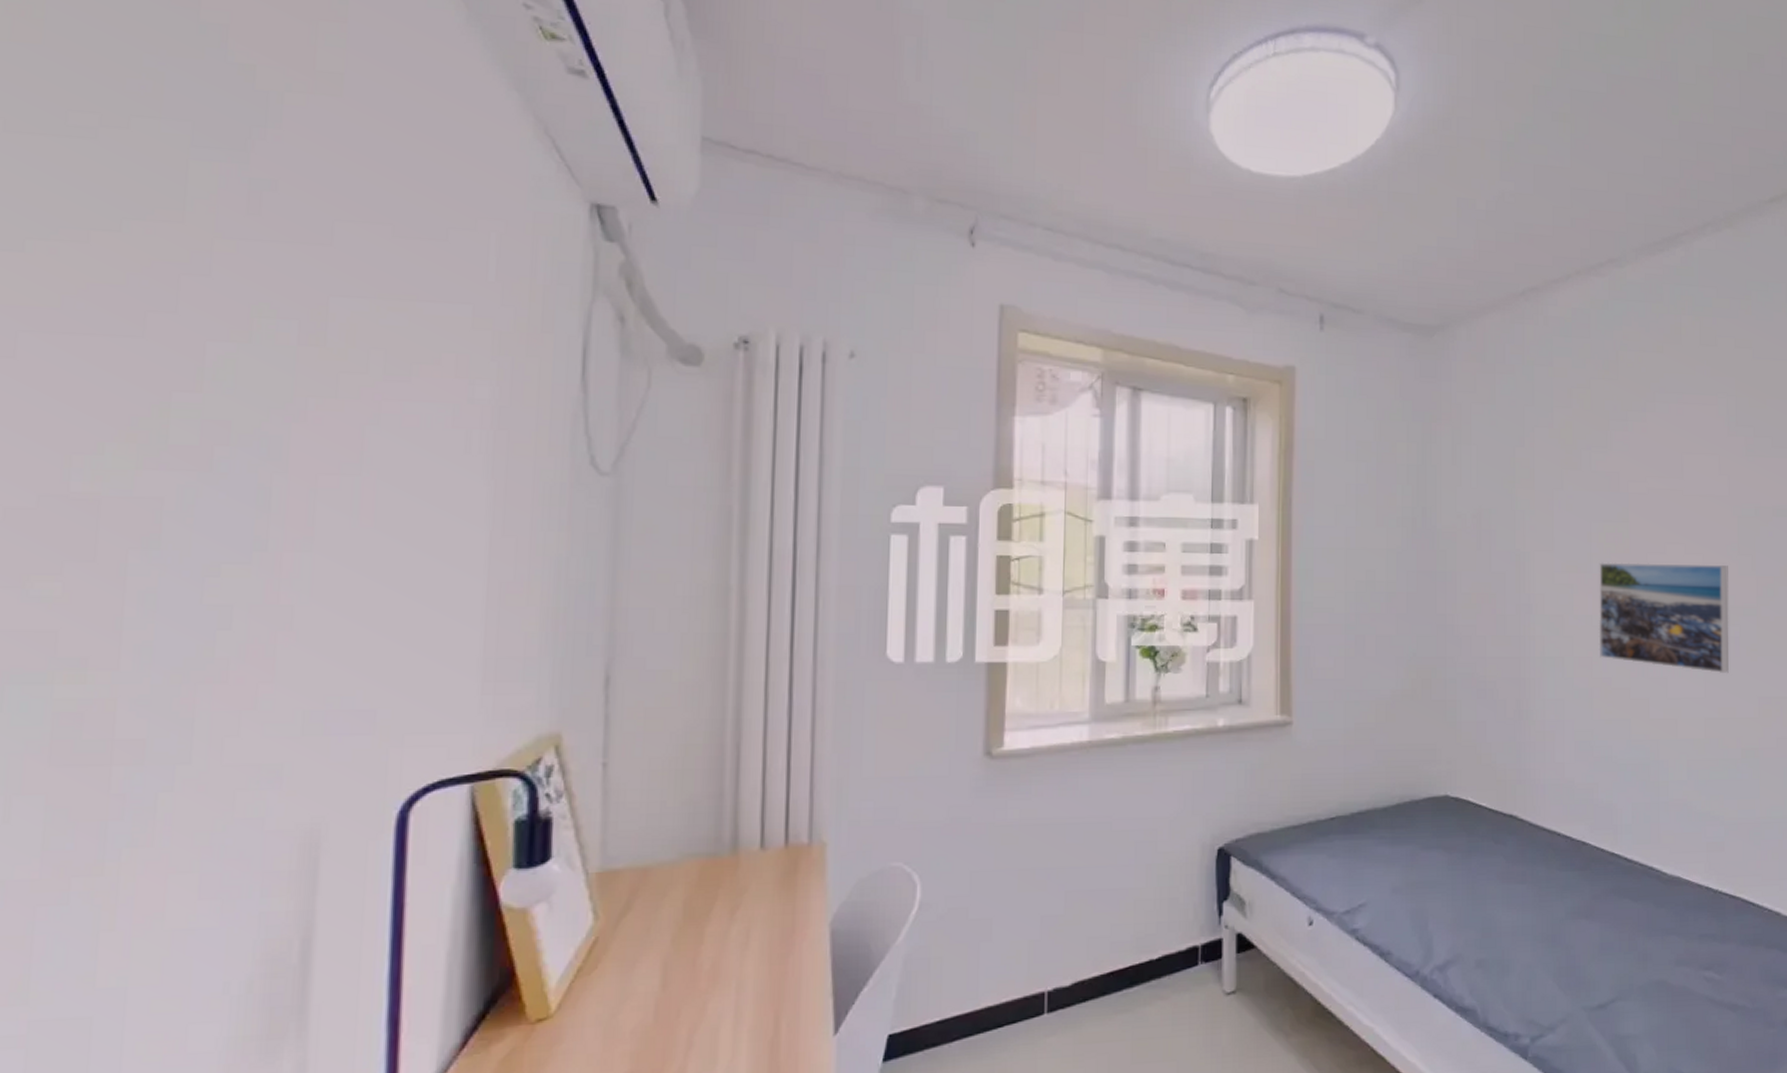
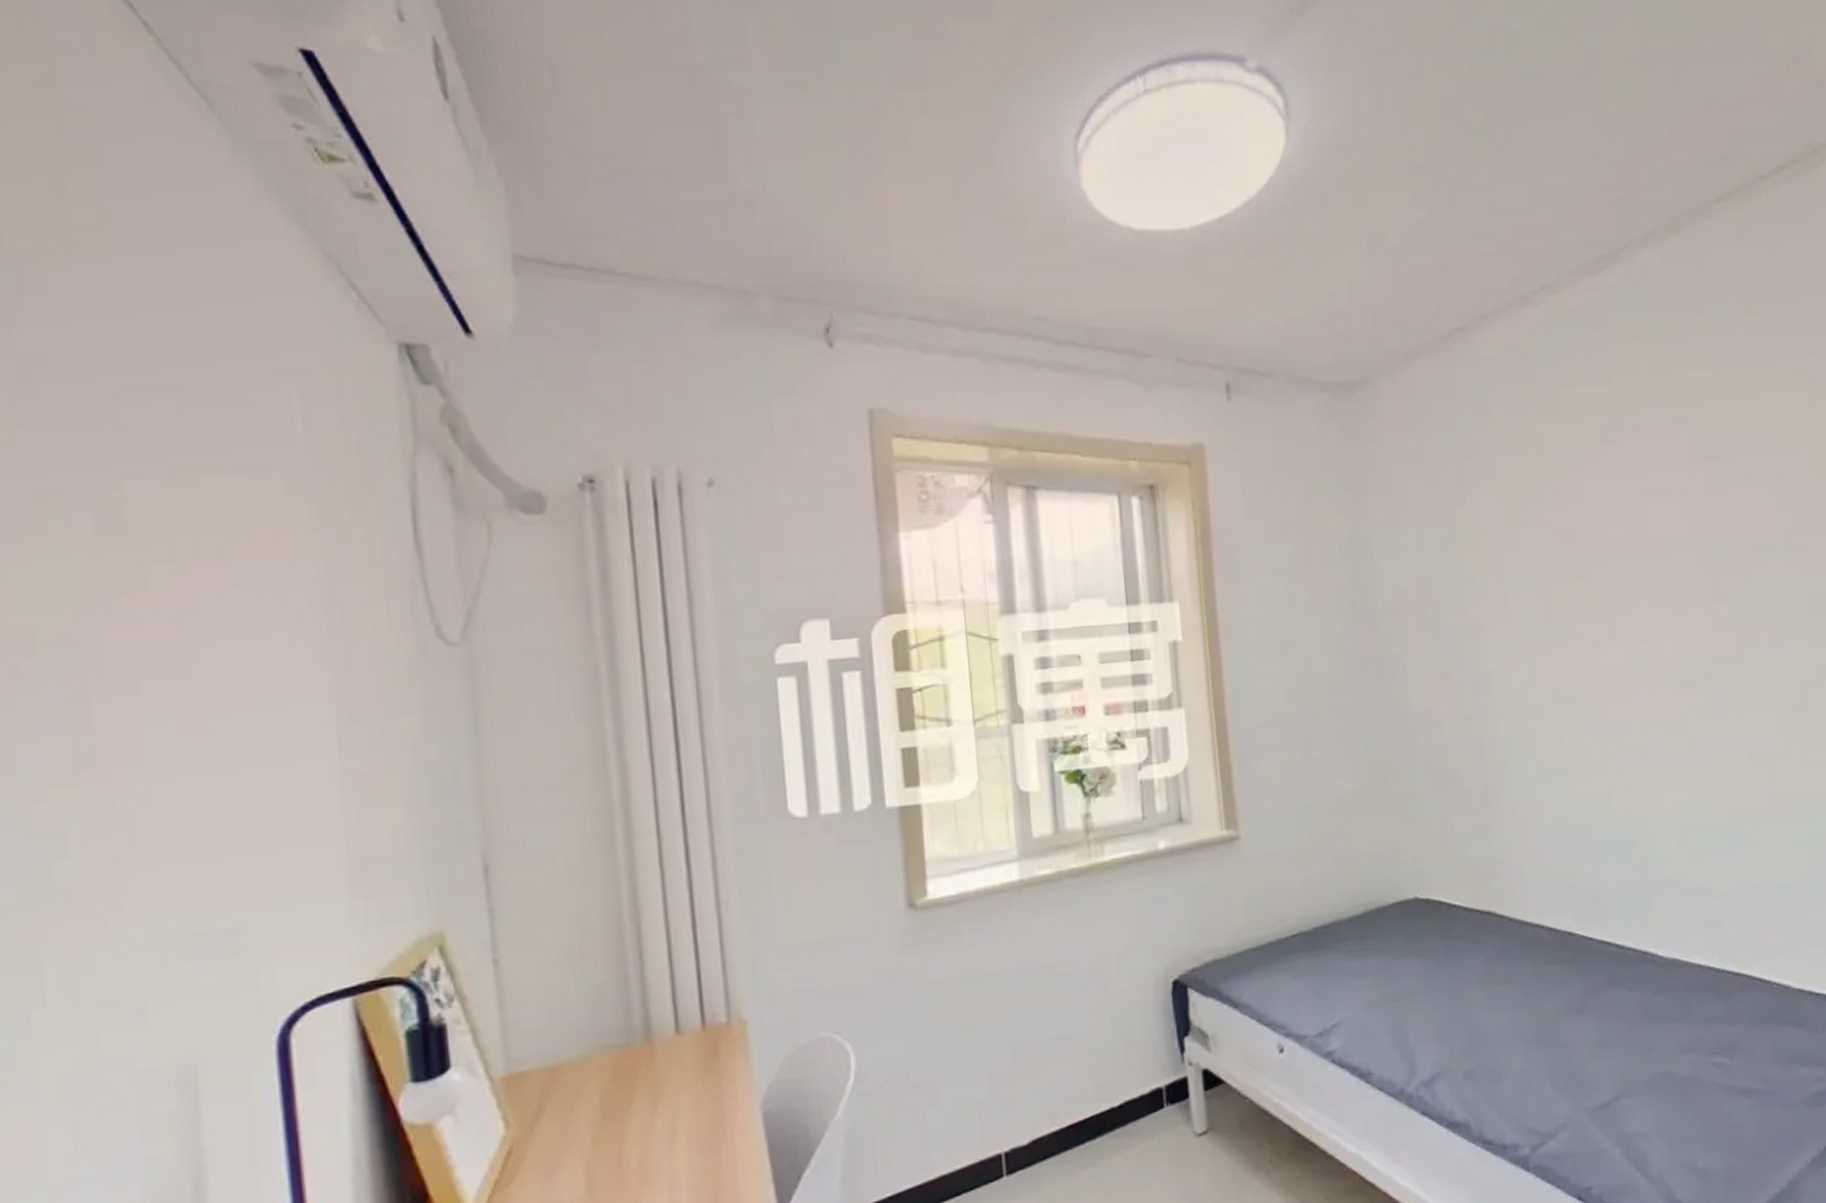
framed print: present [1598,562,1729,674] -> none [1560,614,1713,735]

